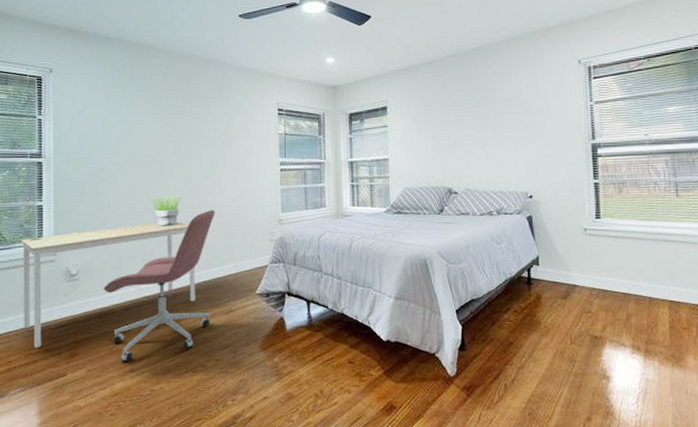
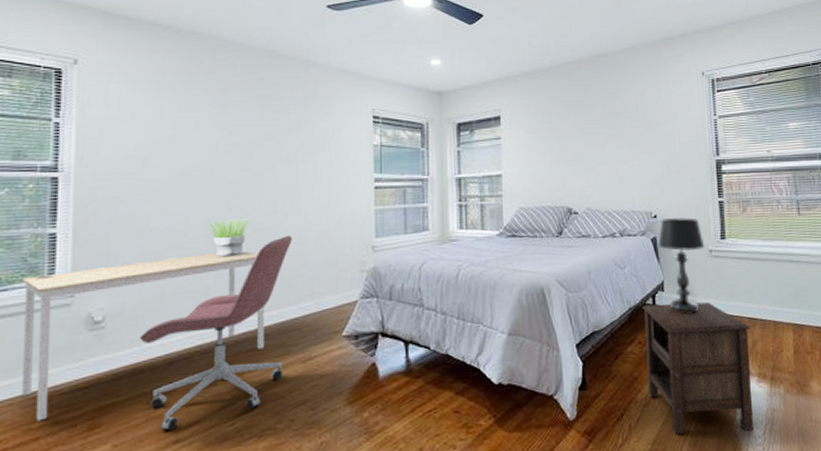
nightstand: none [517,277,627,397] -> present [642,302,754,435]
table lamp: none [534,197,580,287] -> present [658,217,705,314]

